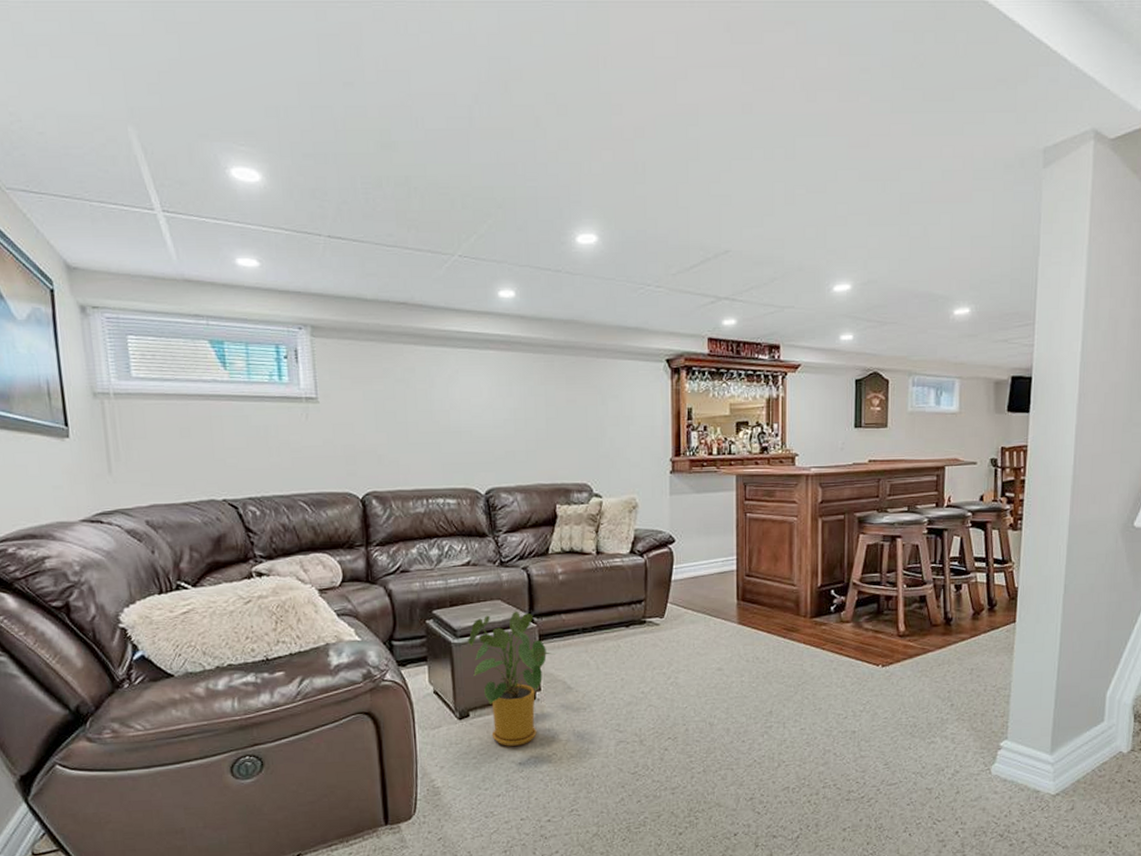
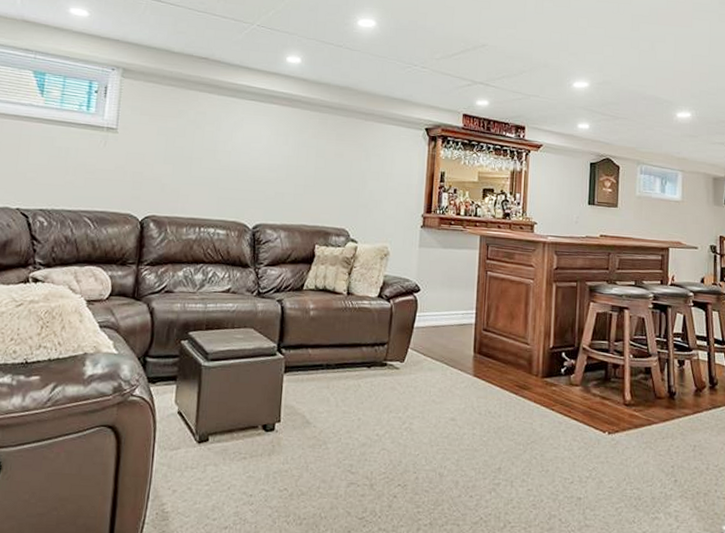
house plant: present [468,612,555,746] -> none [217,341,298,477]

